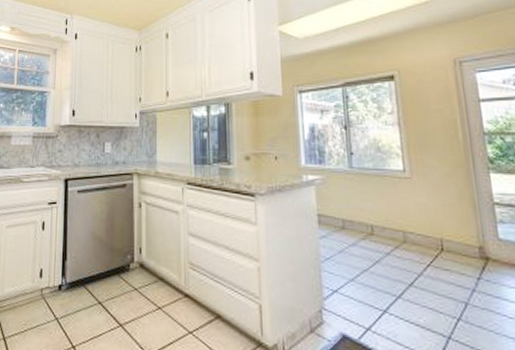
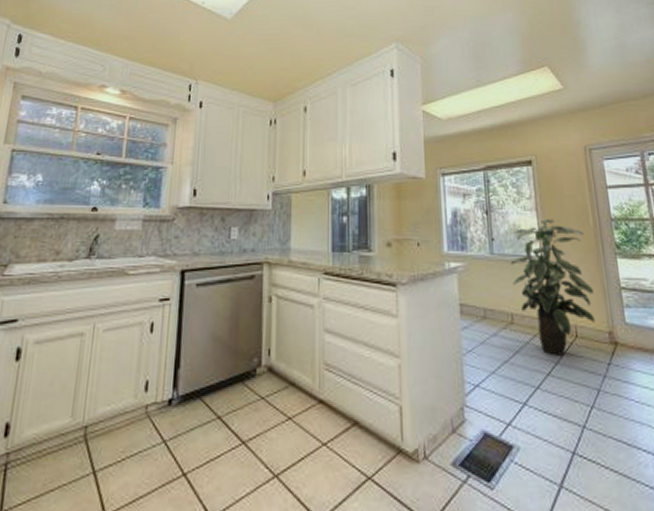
indoor plant: none [370,134,464,268] -> present [510,219,595,356]

